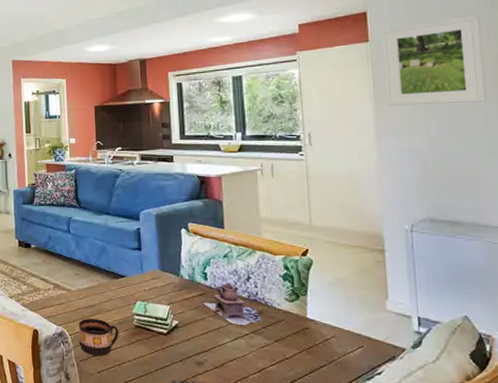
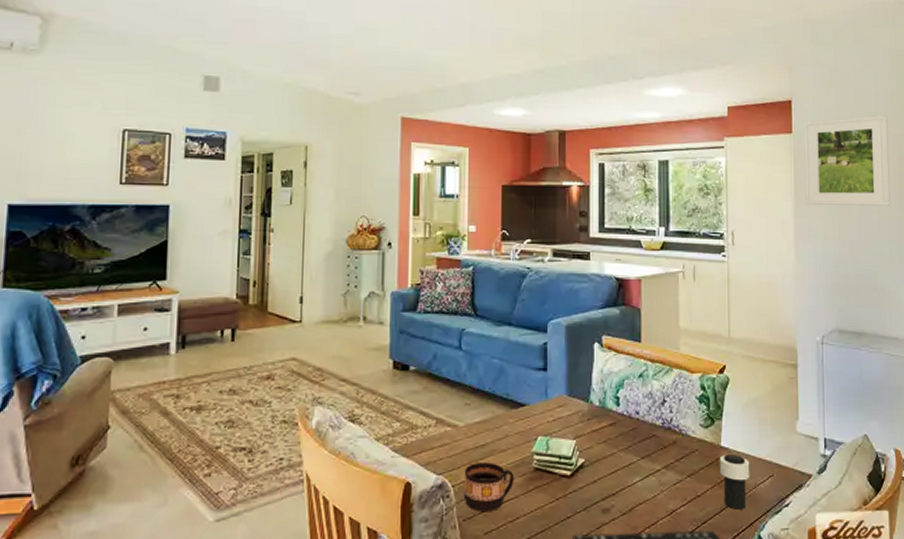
teapot: present [202,283,261,325] -> none [613,408,675,459]
cup: none [307,326,339,373] -> present [720,454,750,510]

